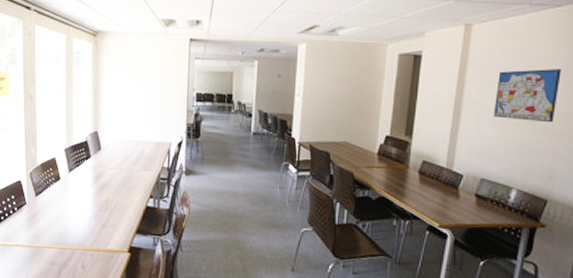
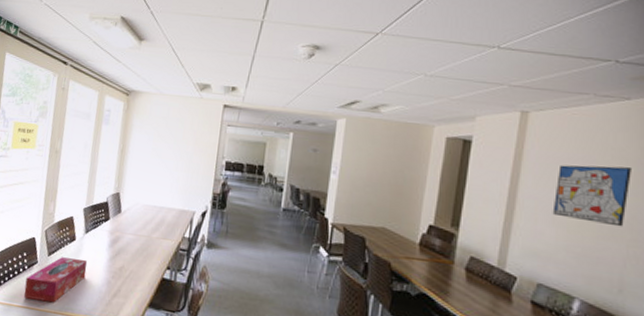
tissue box: none [17,196,74,239] -> present [23,257,88,303]

